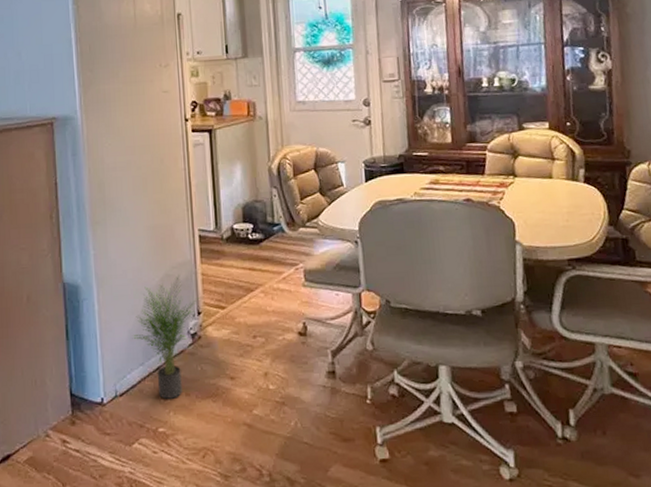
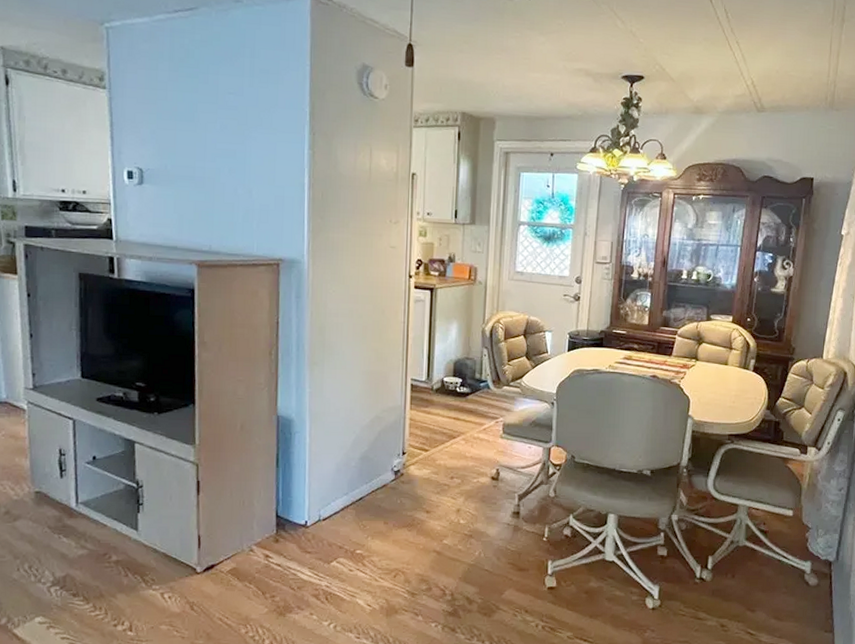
potted plant: present [133,274,200,399] -> none [340,417,406,526]

